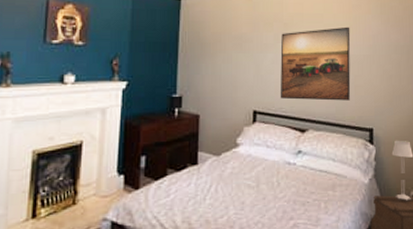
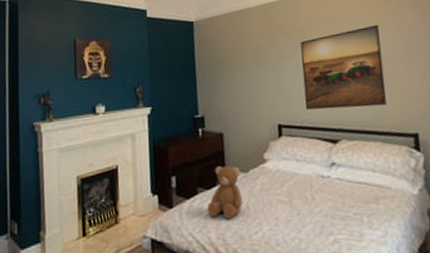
teddy bear: none [176,148,212,203] -> present [208,165,242,220]

